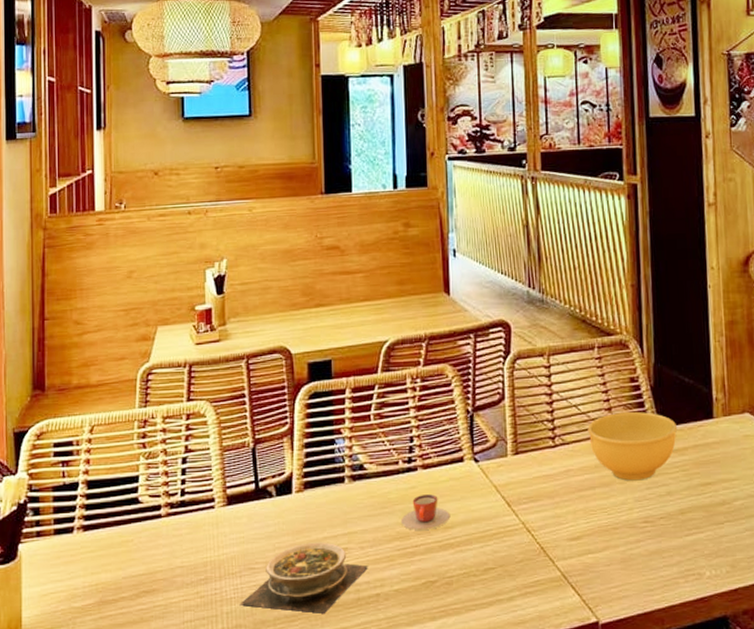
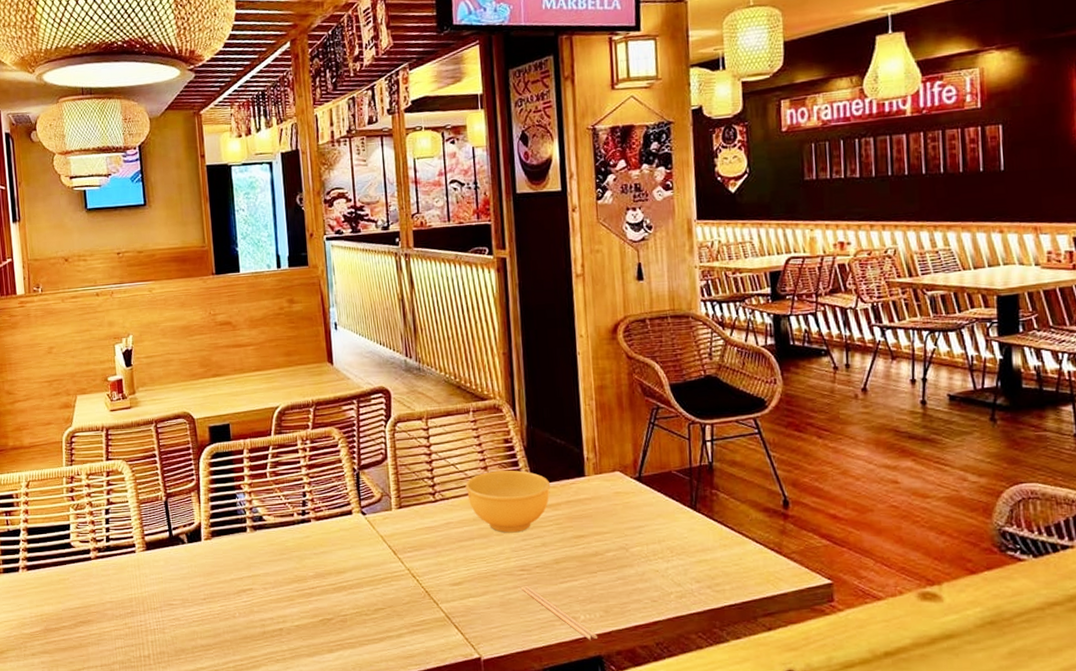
soup bowl: present [239,542,368,614] -> none [162,583,271,644]
teacup: present [400,494,451,530] -> none [297,543,343,574]
chopsticks: none [643,539,724,600] -> present [520,586,598,641]

